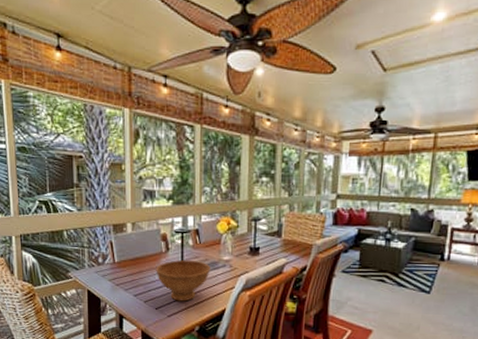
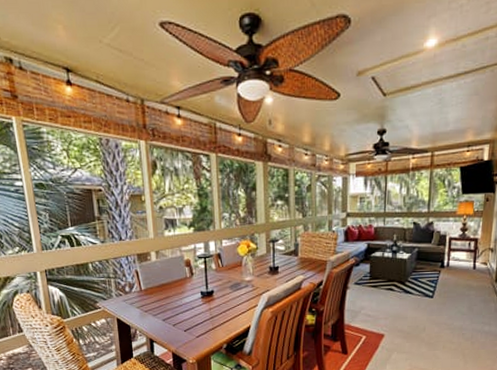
bowl: present [156,259,210,302] -> none [182,282,234,322]

